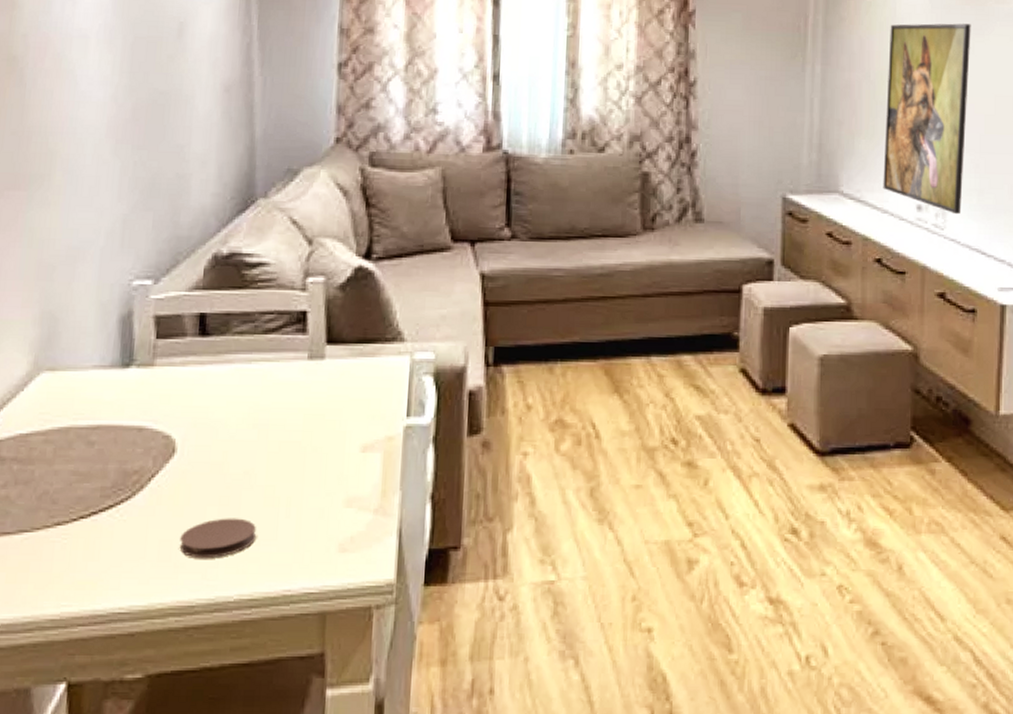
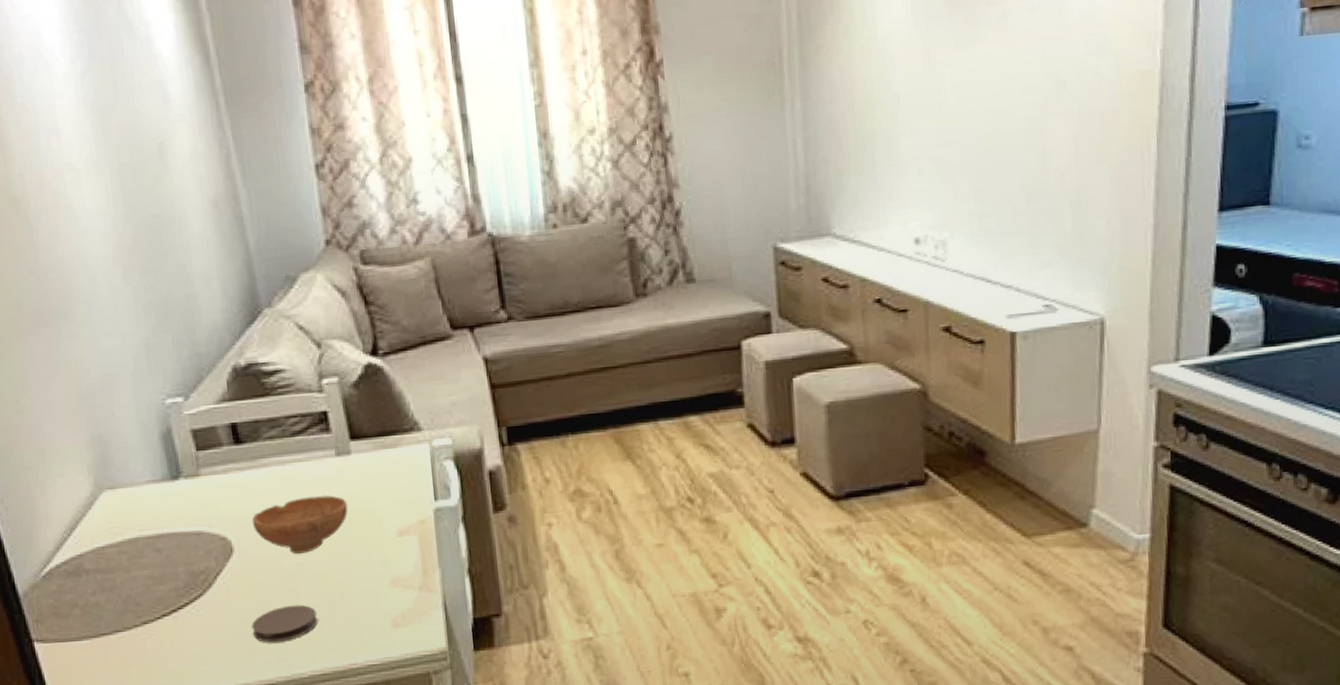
bowl: none [203,399,312,462] -> present [252,495,348,555]
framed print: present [883,23,971,215] -> none [871,33,963,244]

